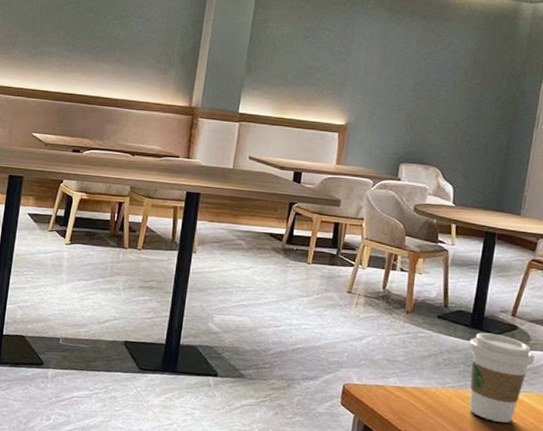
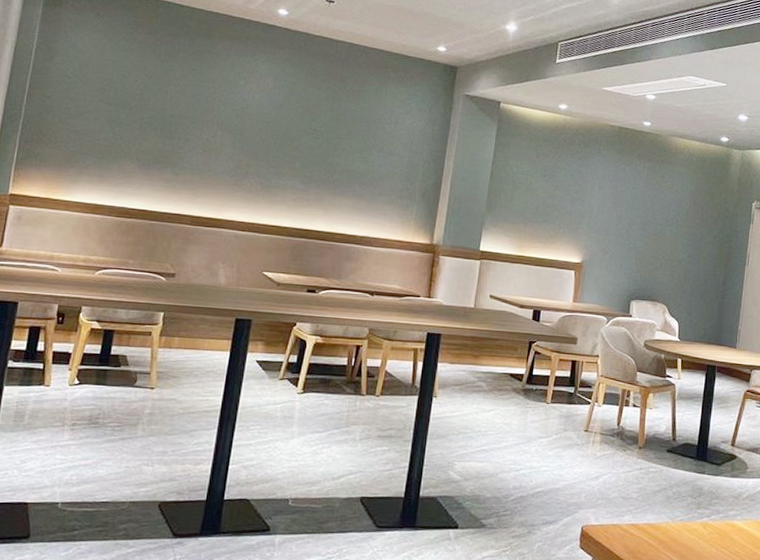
coffee cup: present [469,332,535,423] -> none [695,463,752,552]

